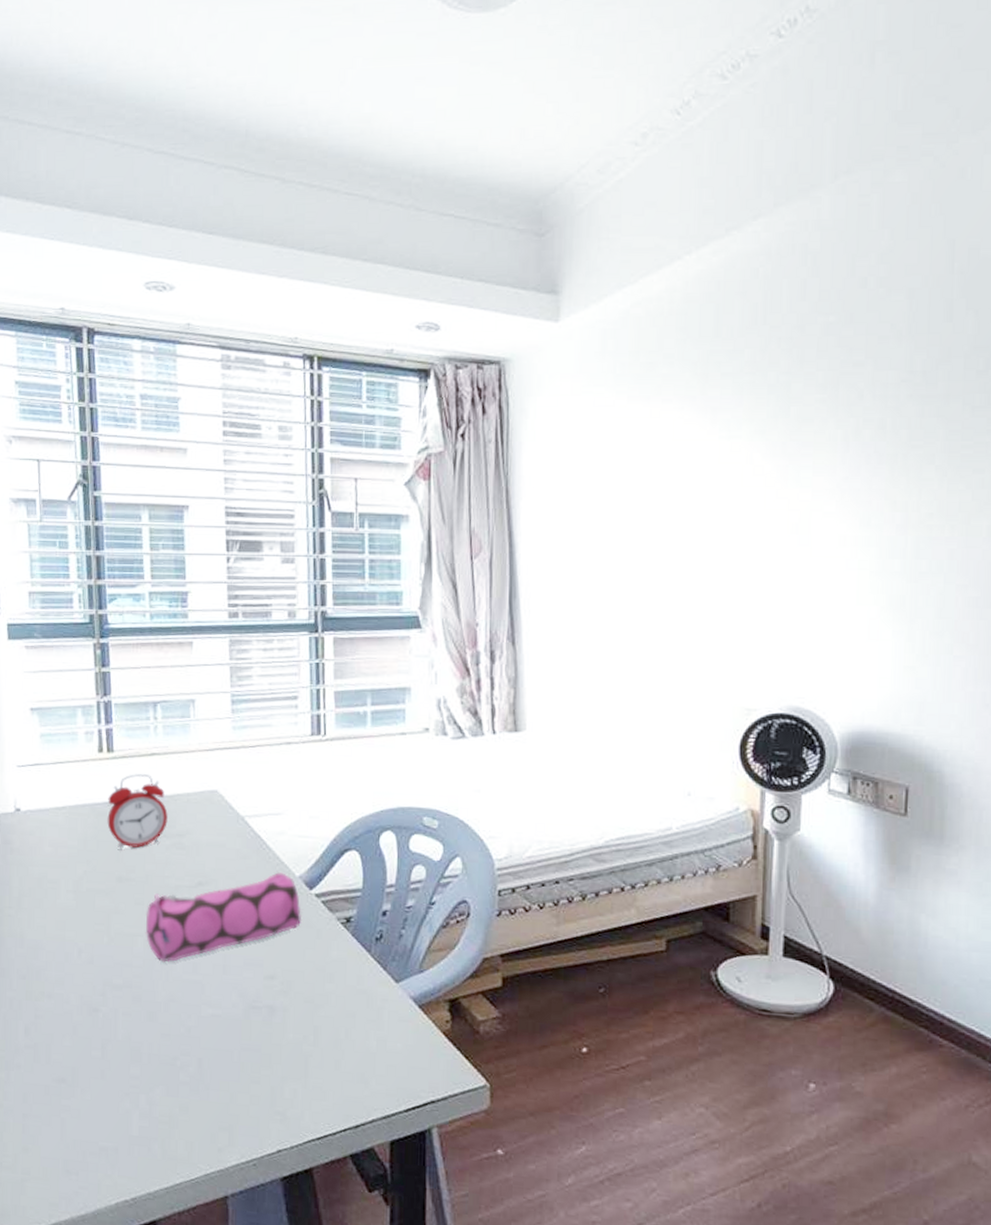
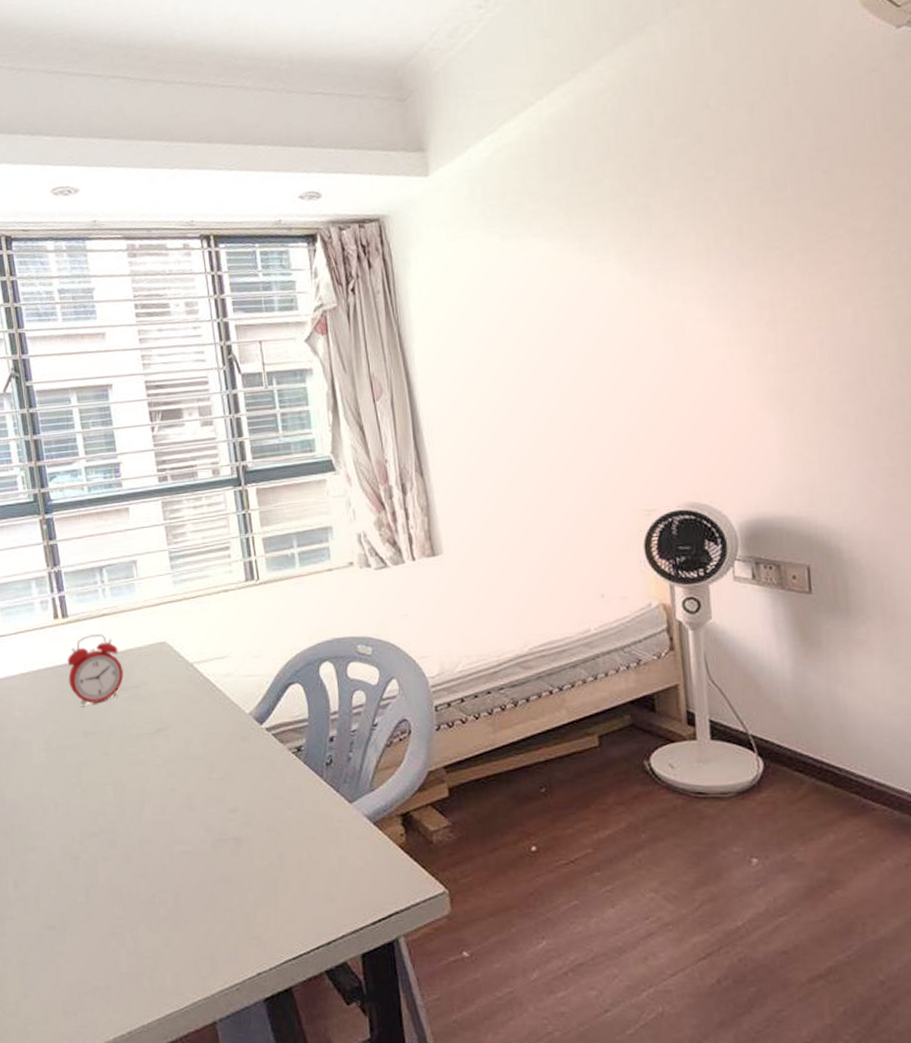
pencil case: present [146,872,302,963] -> none [113,711,257,807]

